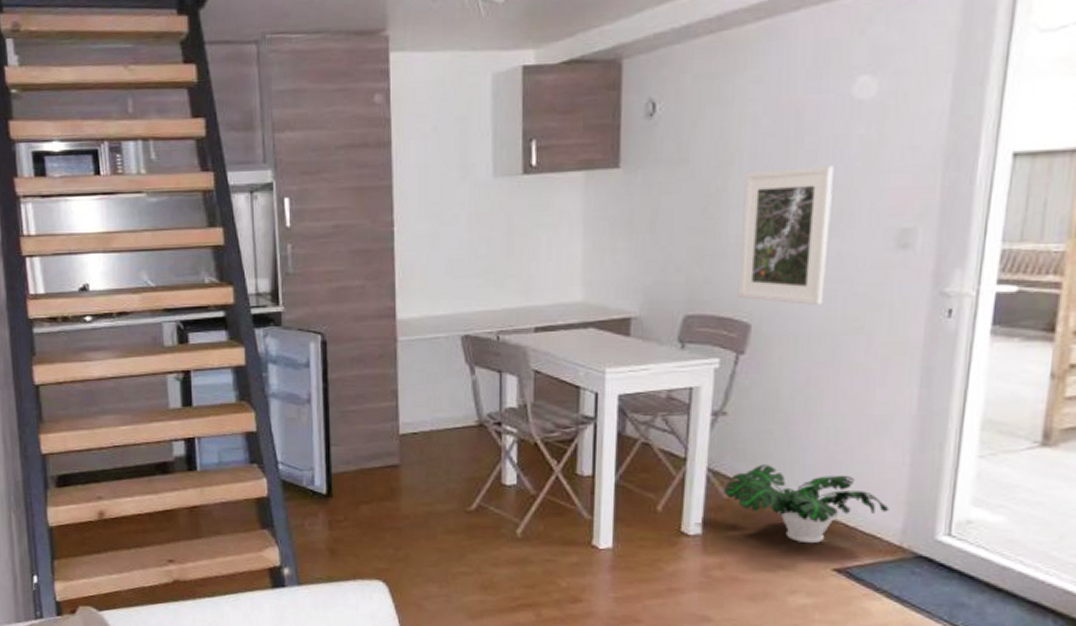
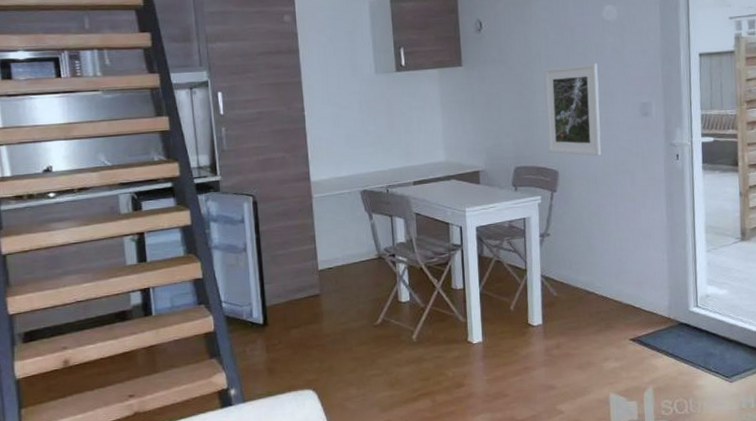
potted plant: present [724,464,889,544] -> none [554,269,659,323]

